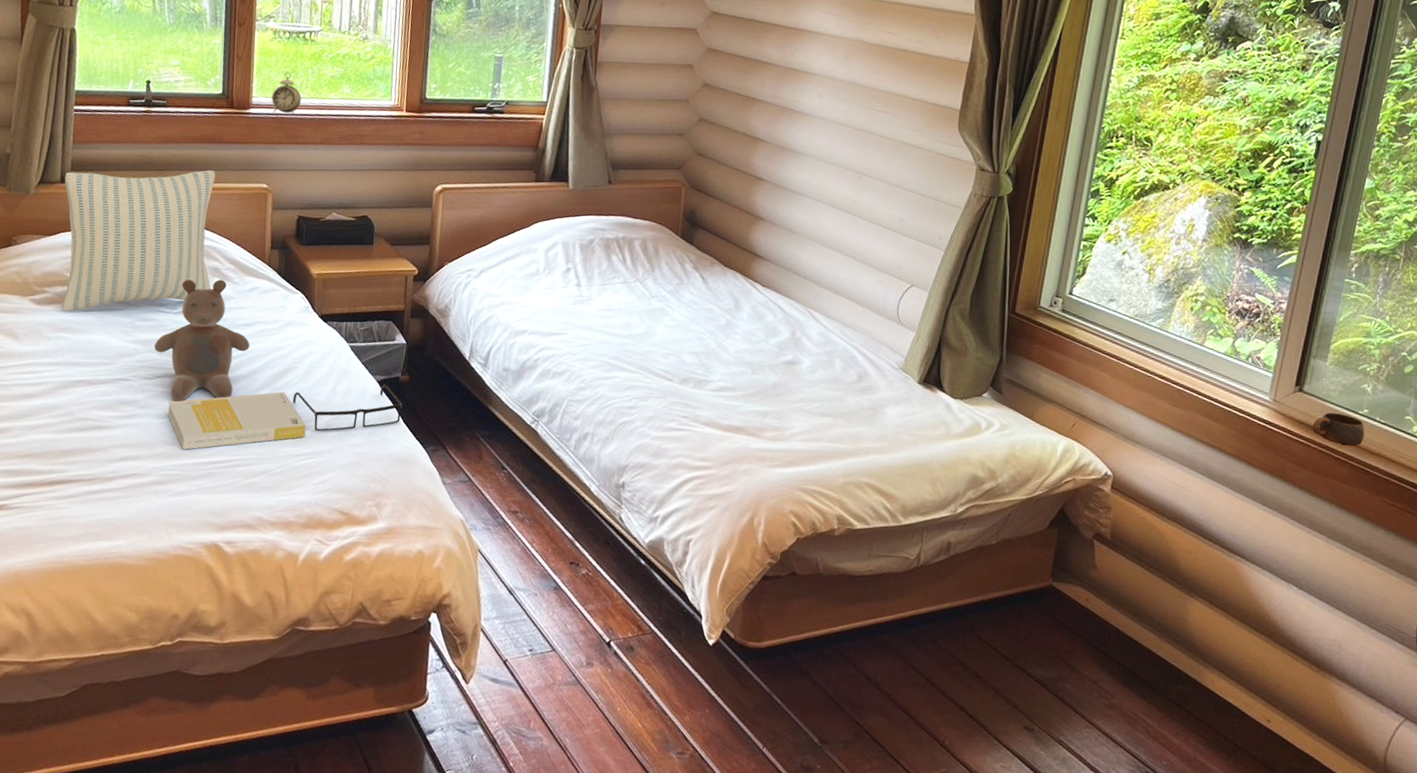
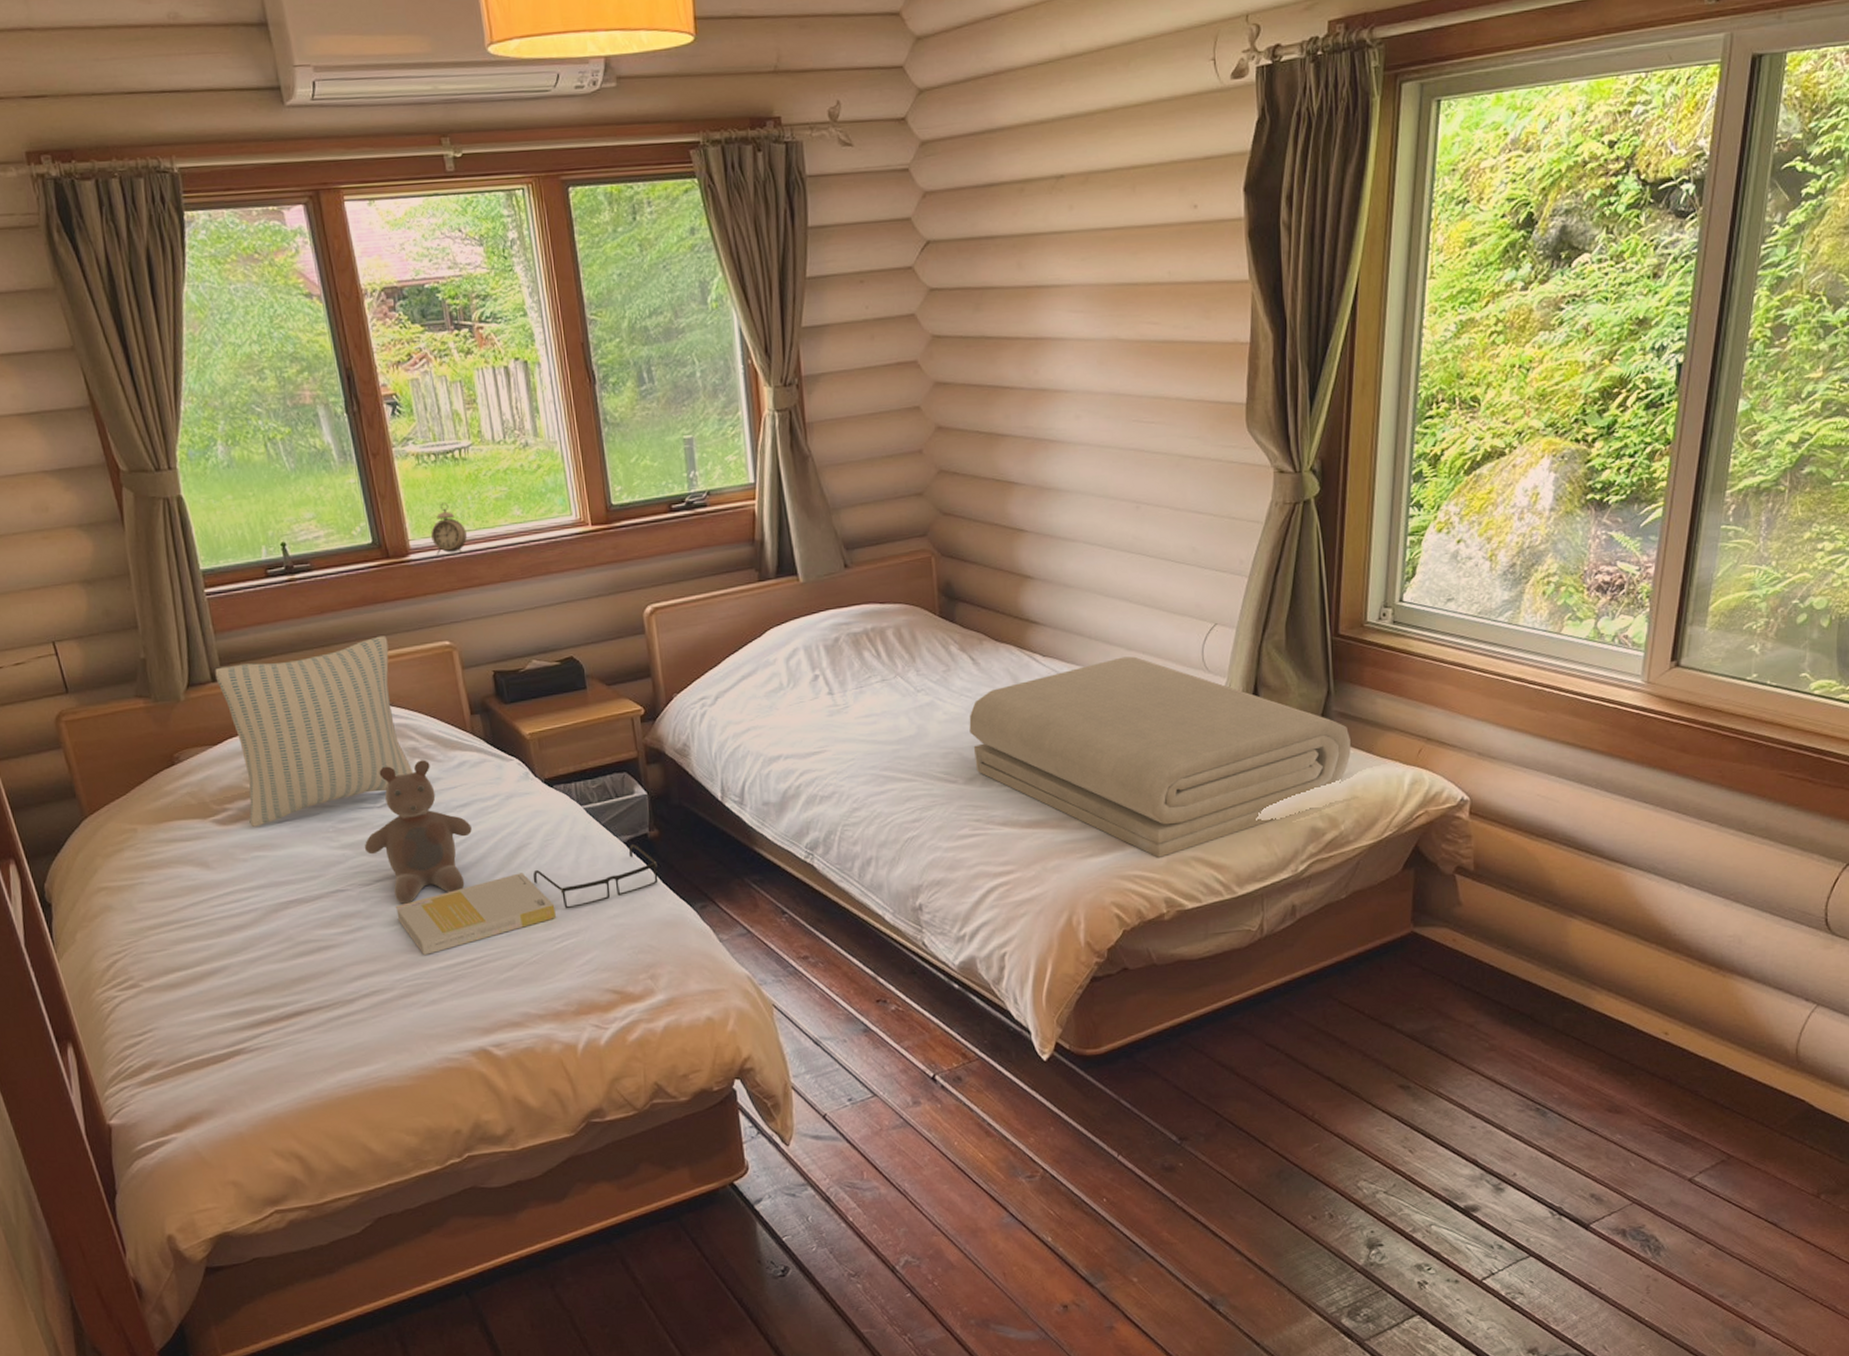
towel: none [690,298,1015,478] -> present [969,656,1351,857]
cup: present [1312,412,1365,447] -> none [1694,683,1754,719]

